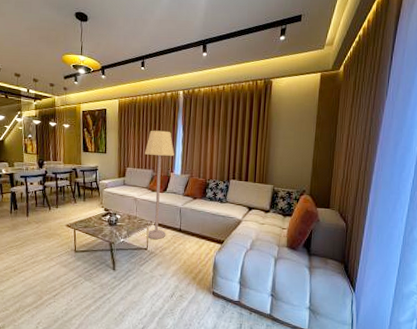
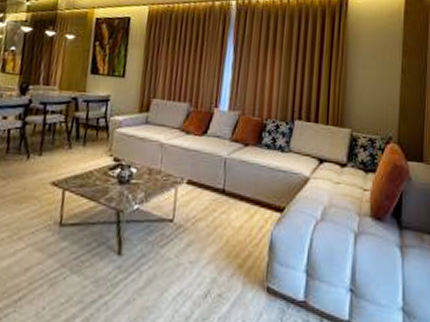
lamp: present [145,130,174,239] -> none [174,49,221,205]

